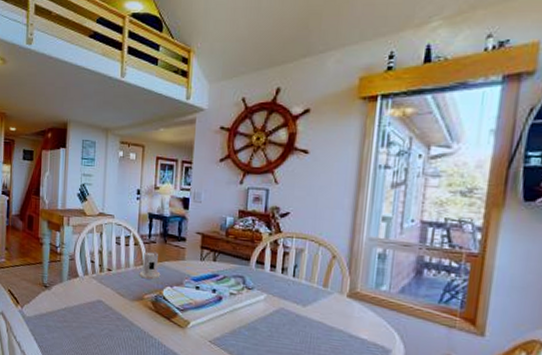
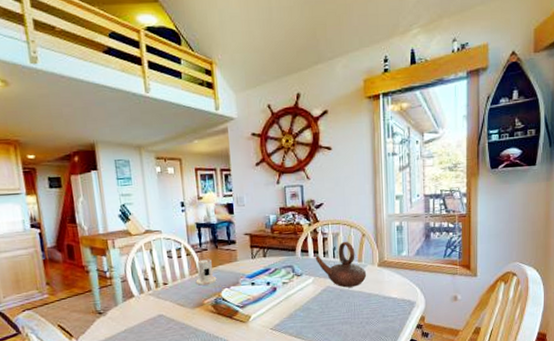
teapot: none [271,260,332,316] -> present [315,241,367,288]

